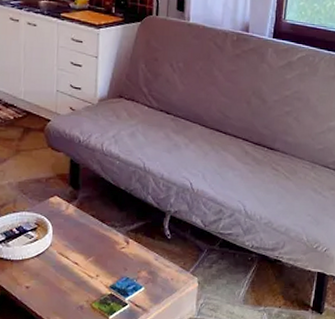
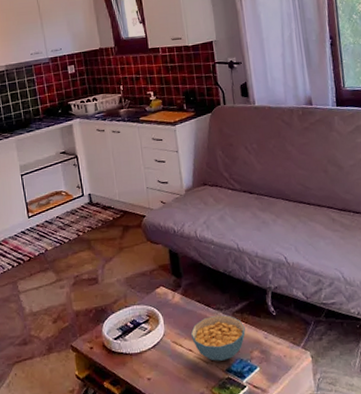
cereal bowl: none [79,231,137,277] -> present [190,314,246,361]

